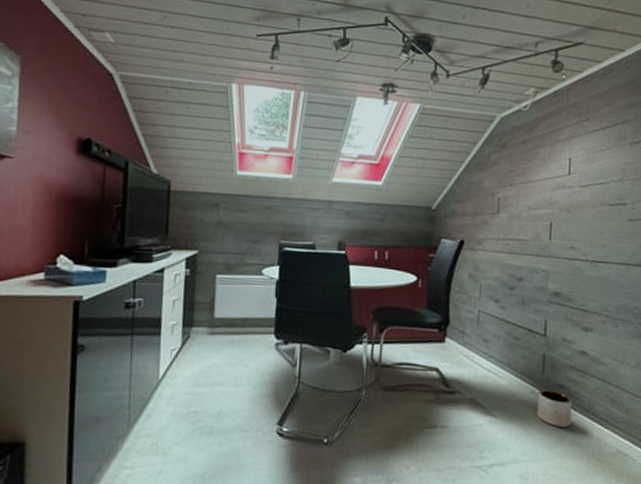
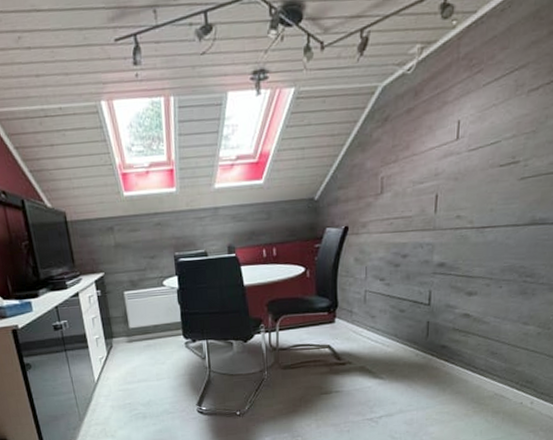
planter: present [537,389,572,427] -> none [421,351,454,381]

